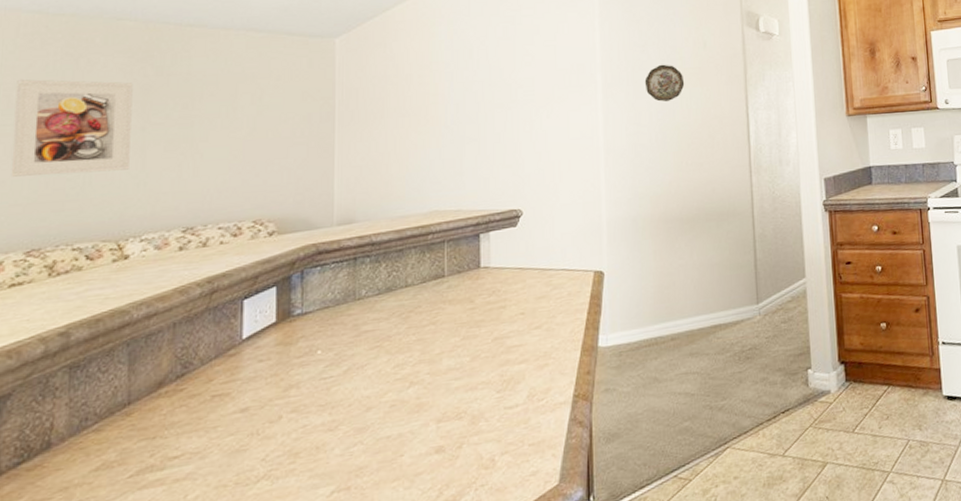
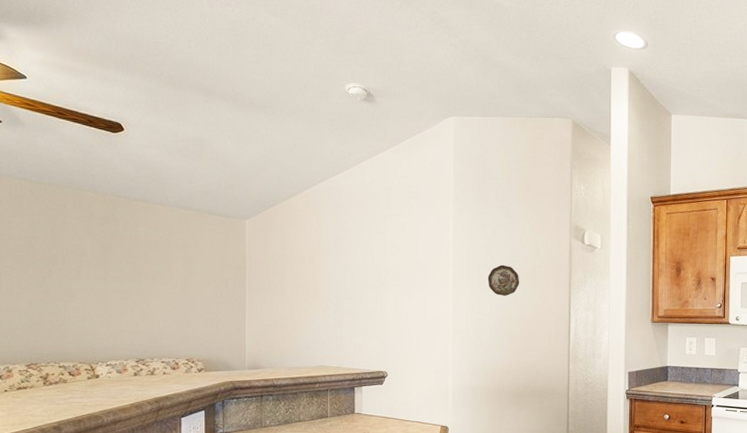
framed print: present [10,79,133,177] -> none [12,232,96,310]

